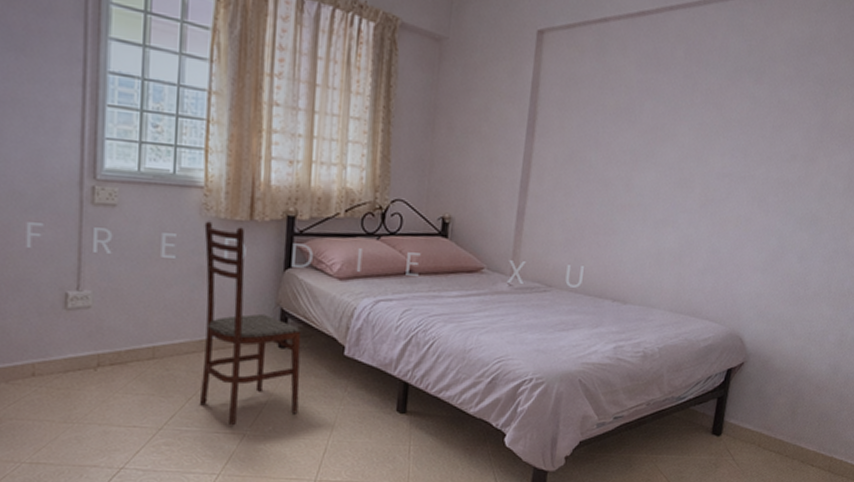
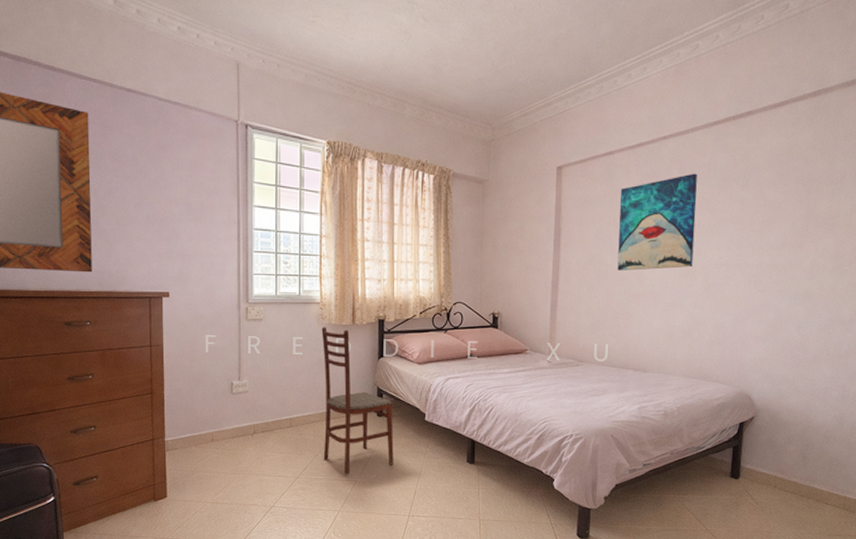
wall art: none [602,57,706,177] -> present [617,173,697,271]

